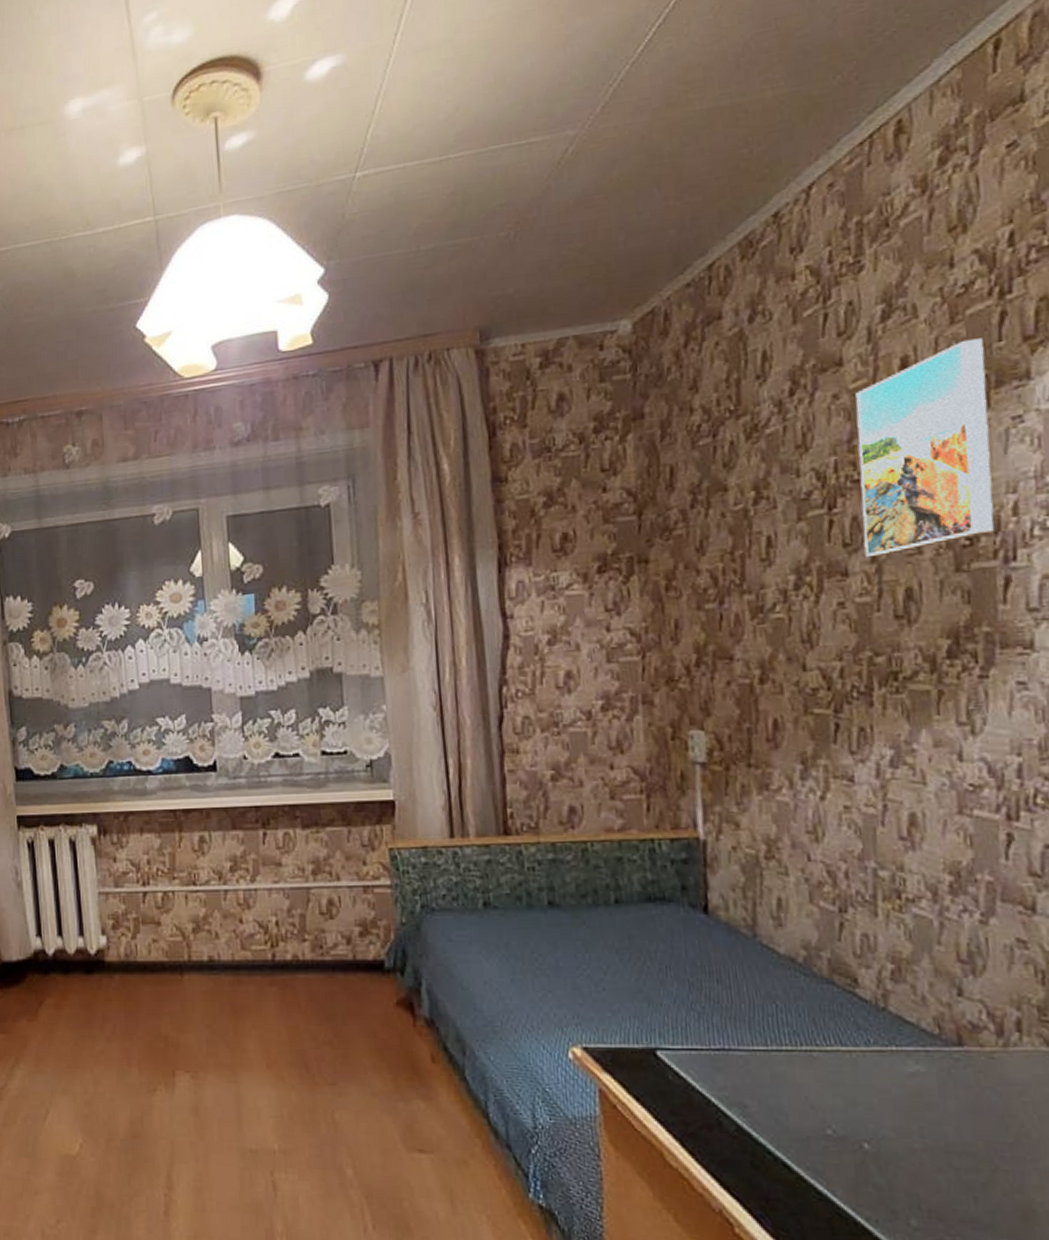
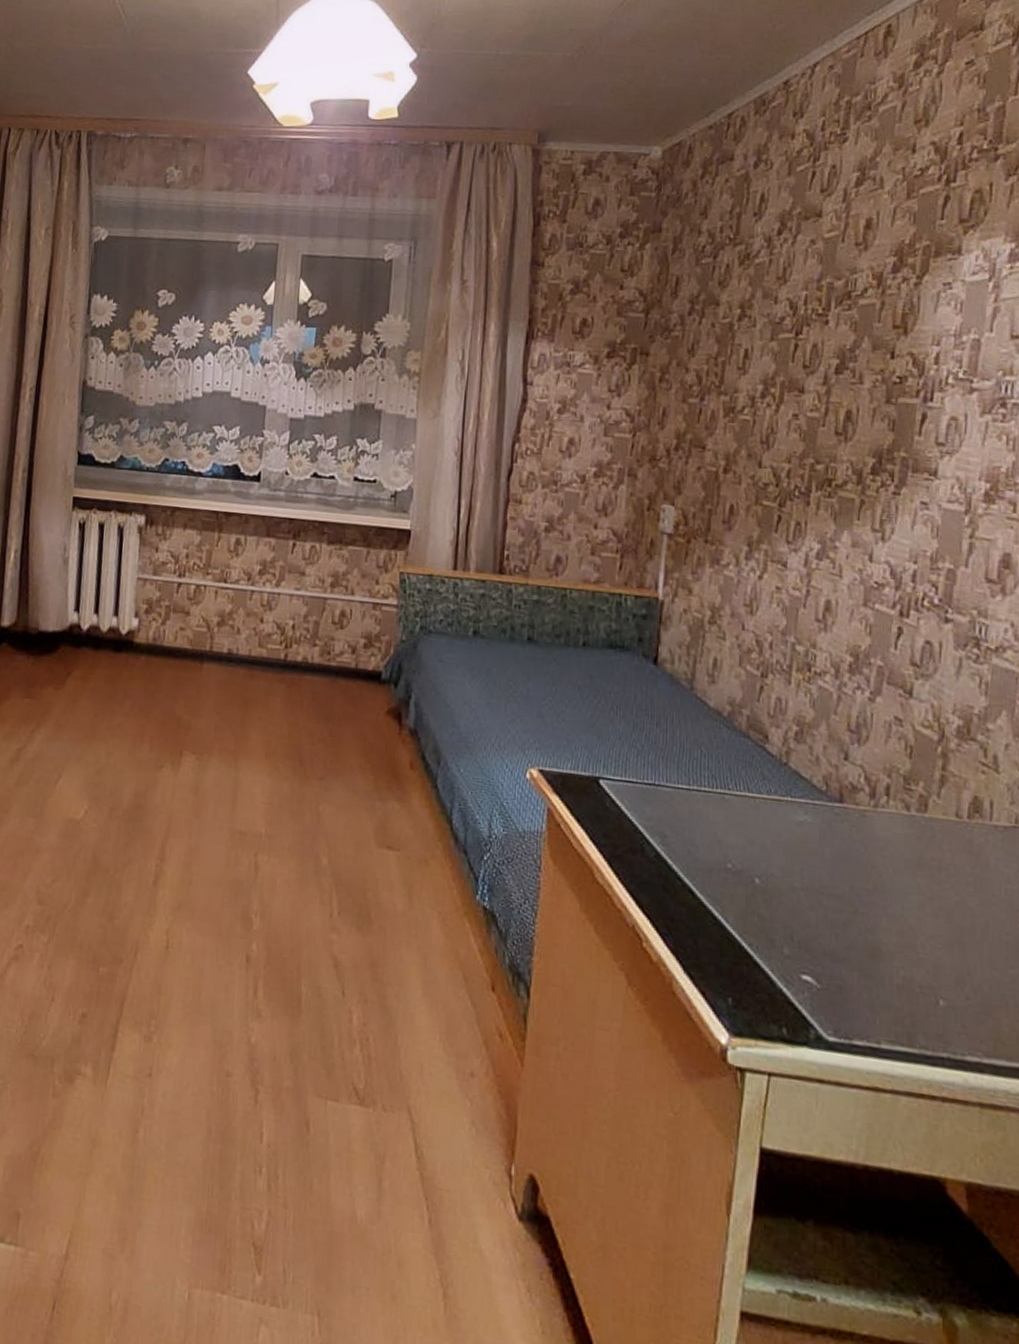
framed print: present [855,338,994,557] -> none [819,213,929,381]

